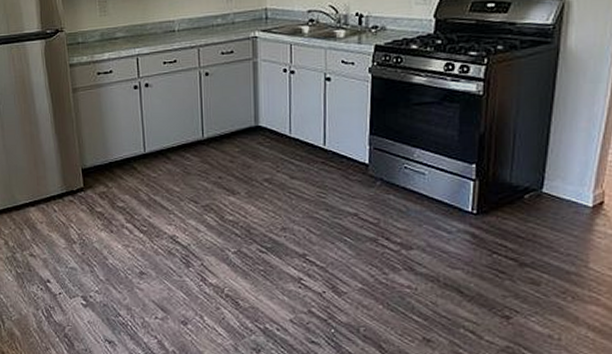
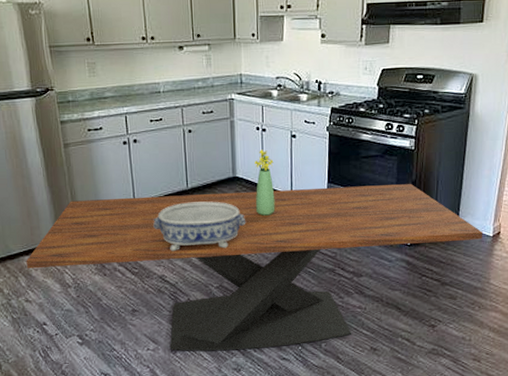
dining table: none [31,138,579,328] -> present [26,184,483,351]
decorative bowl: none [164,153,269,209] -> present [153,201,245,252]
bouquet: none [281,94,305,173] -> present [255,149,275,217]

